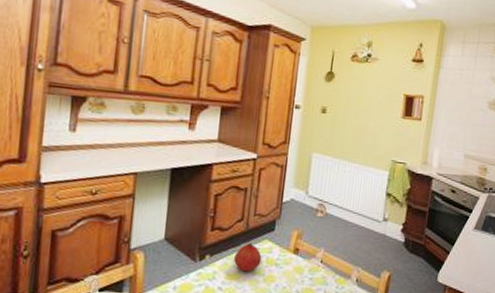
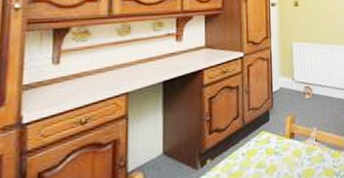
fruit: present [234,242,262,272] -> none [235,137,261,168]

